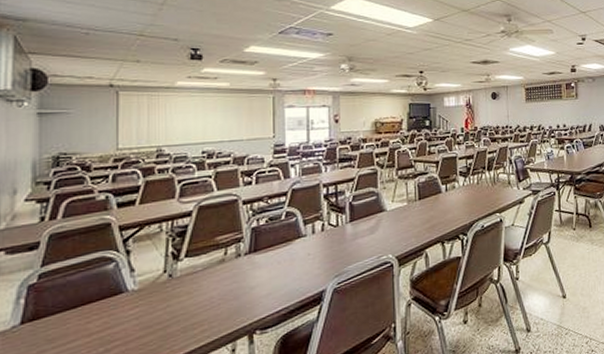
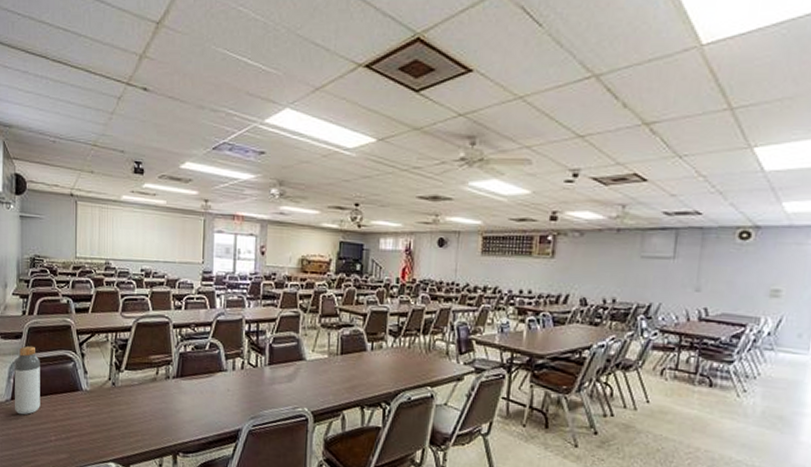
bottle: none [27,254,66,340] -> present [15,345,40,415]

